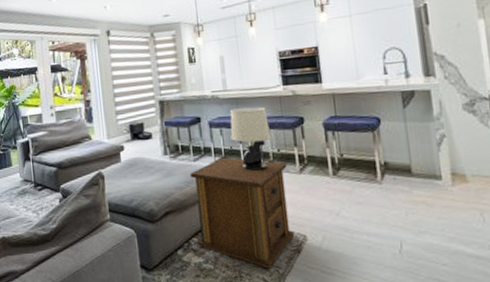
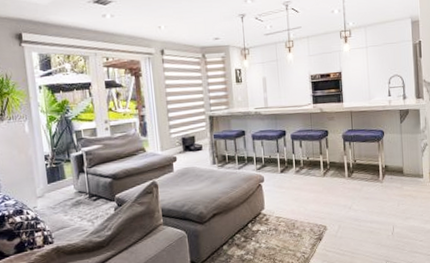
side table: present [191,157,295,268] -> none [235,165,318,255]
table lamp: present [230,106,272,171] -> none [270,121,303,175]

